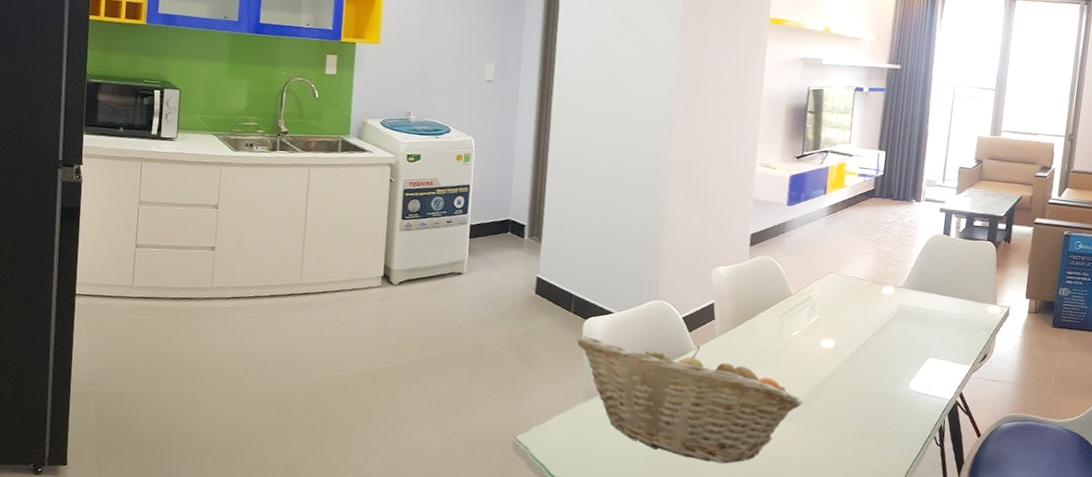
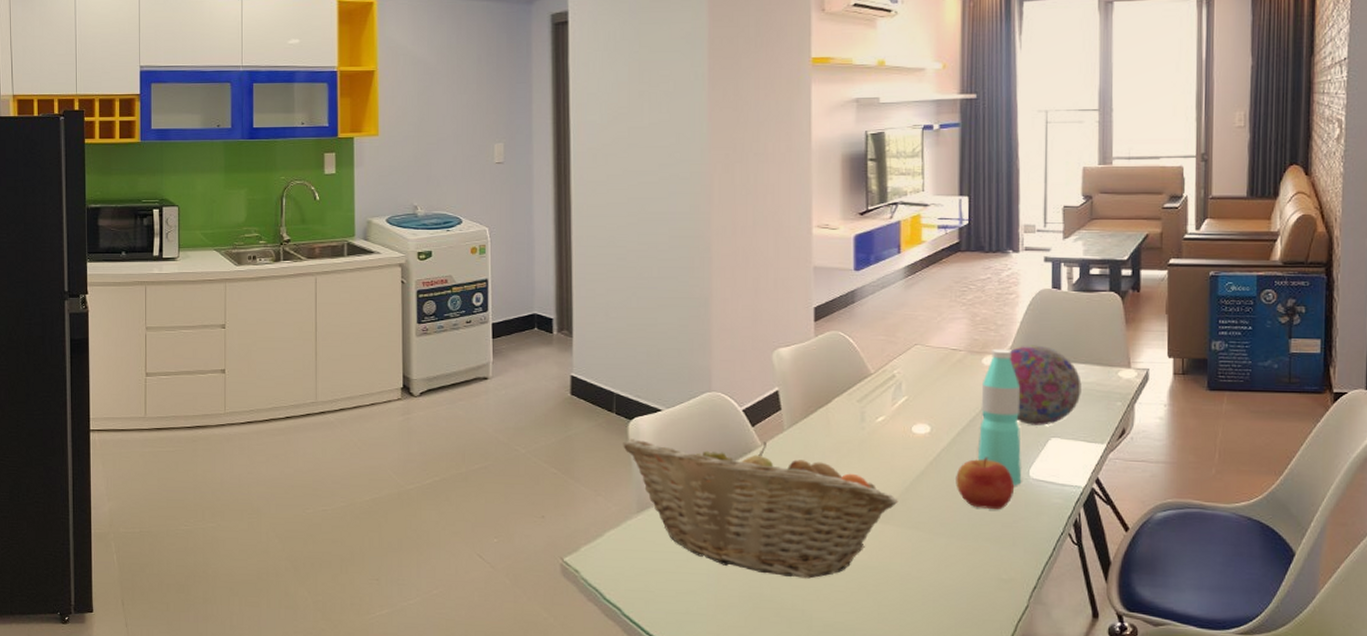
apple: none [850,370,897,415] -> present [956,457,1015,510]
water bottle: none [870,280,910,395] -> present [977,348,1022,486]
decorative ball: none [903,280,958,347] -> present [1009,345,1082,425]

